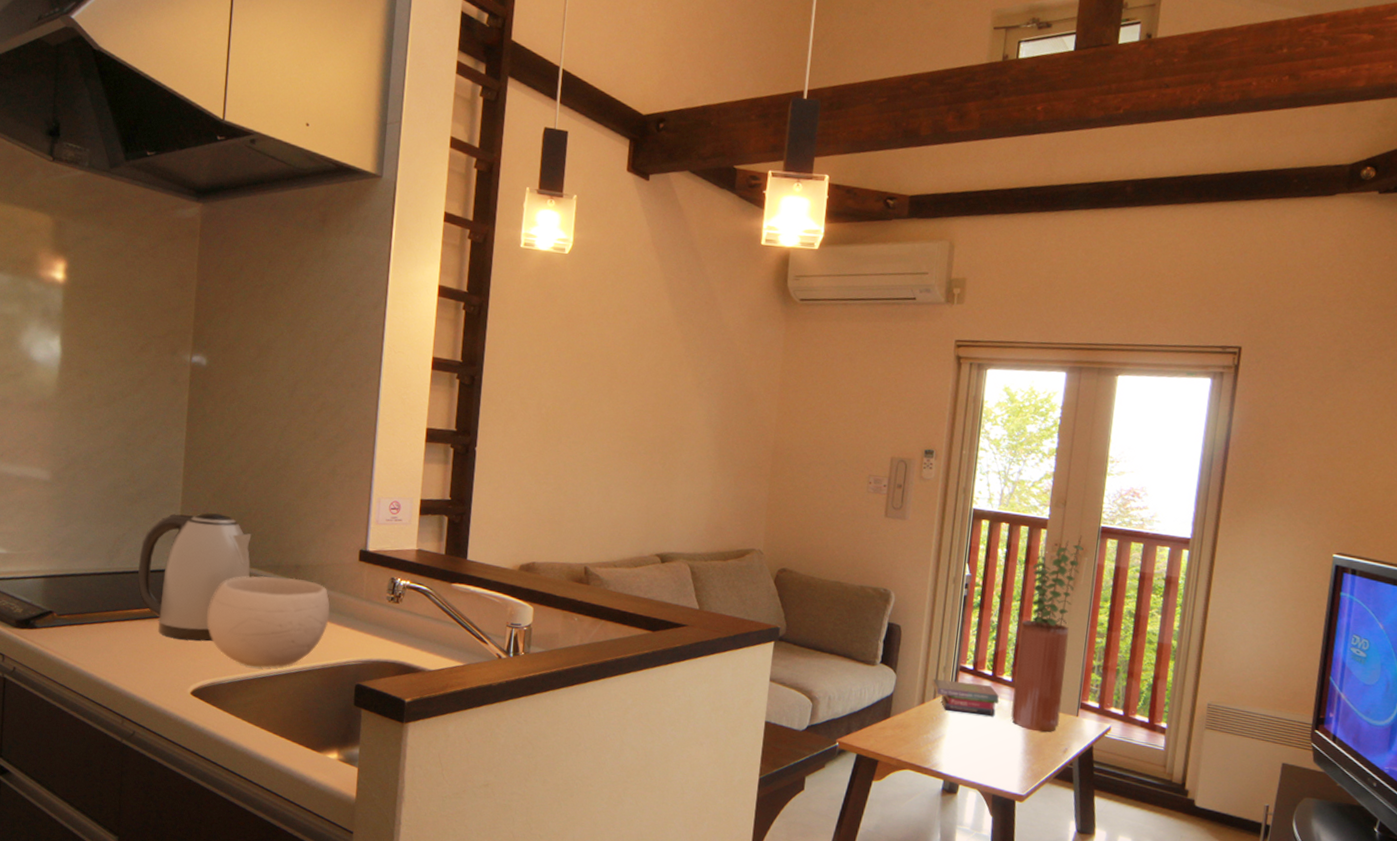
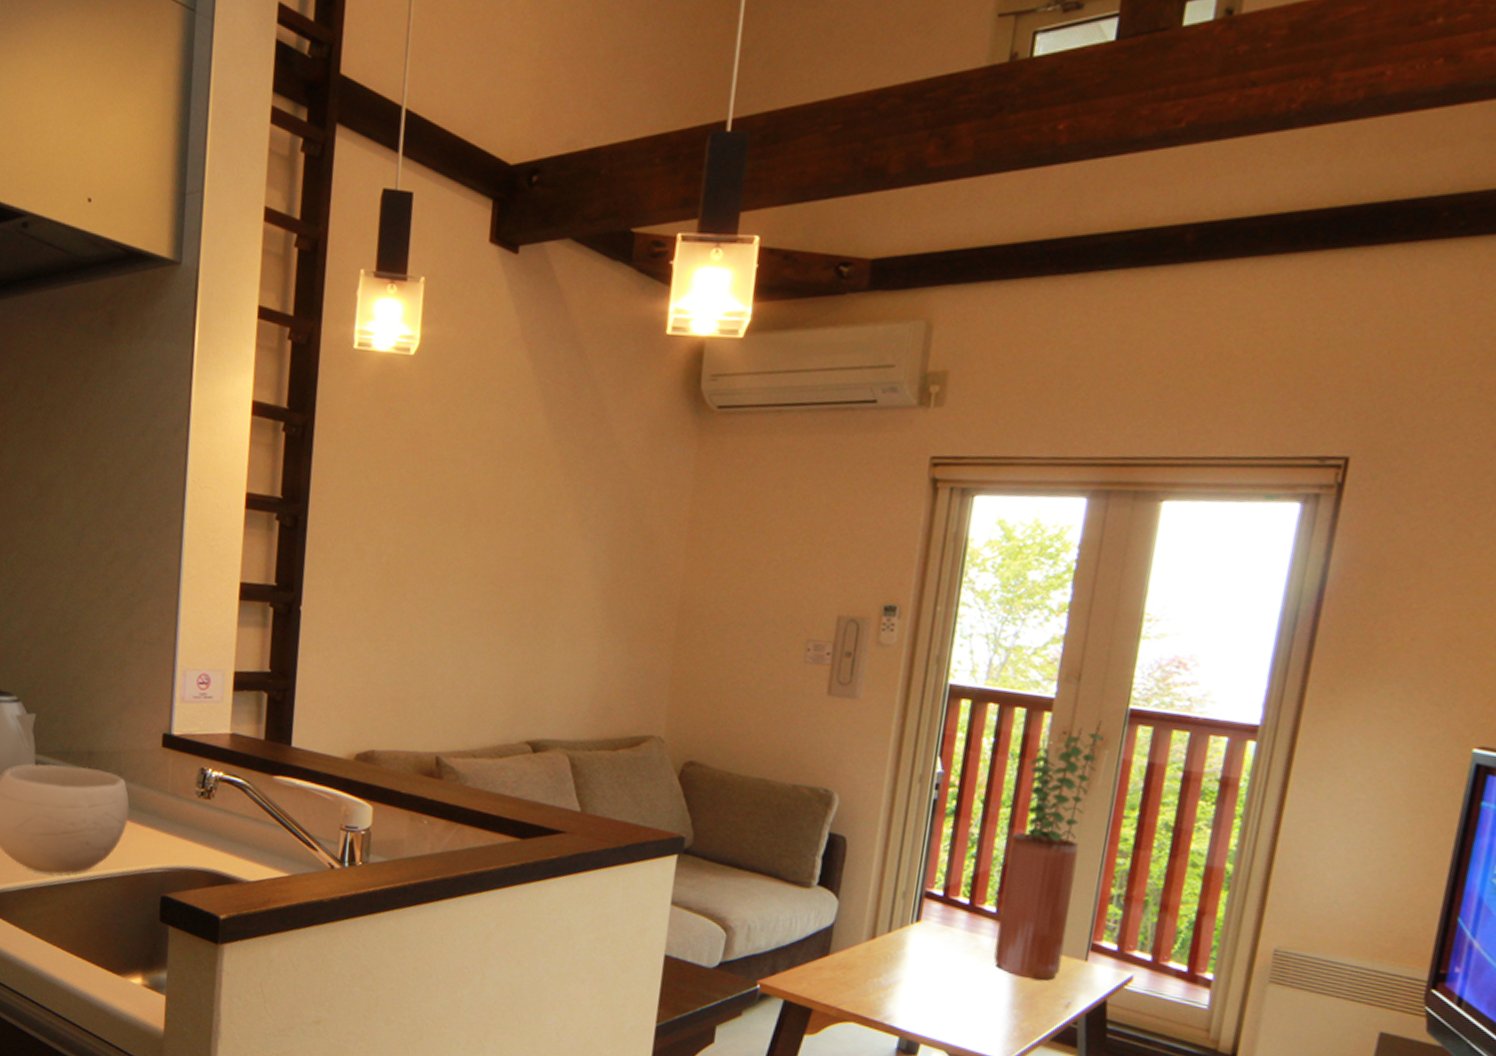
books: present [931,678,999,717] -> none [886,906,978,959]

